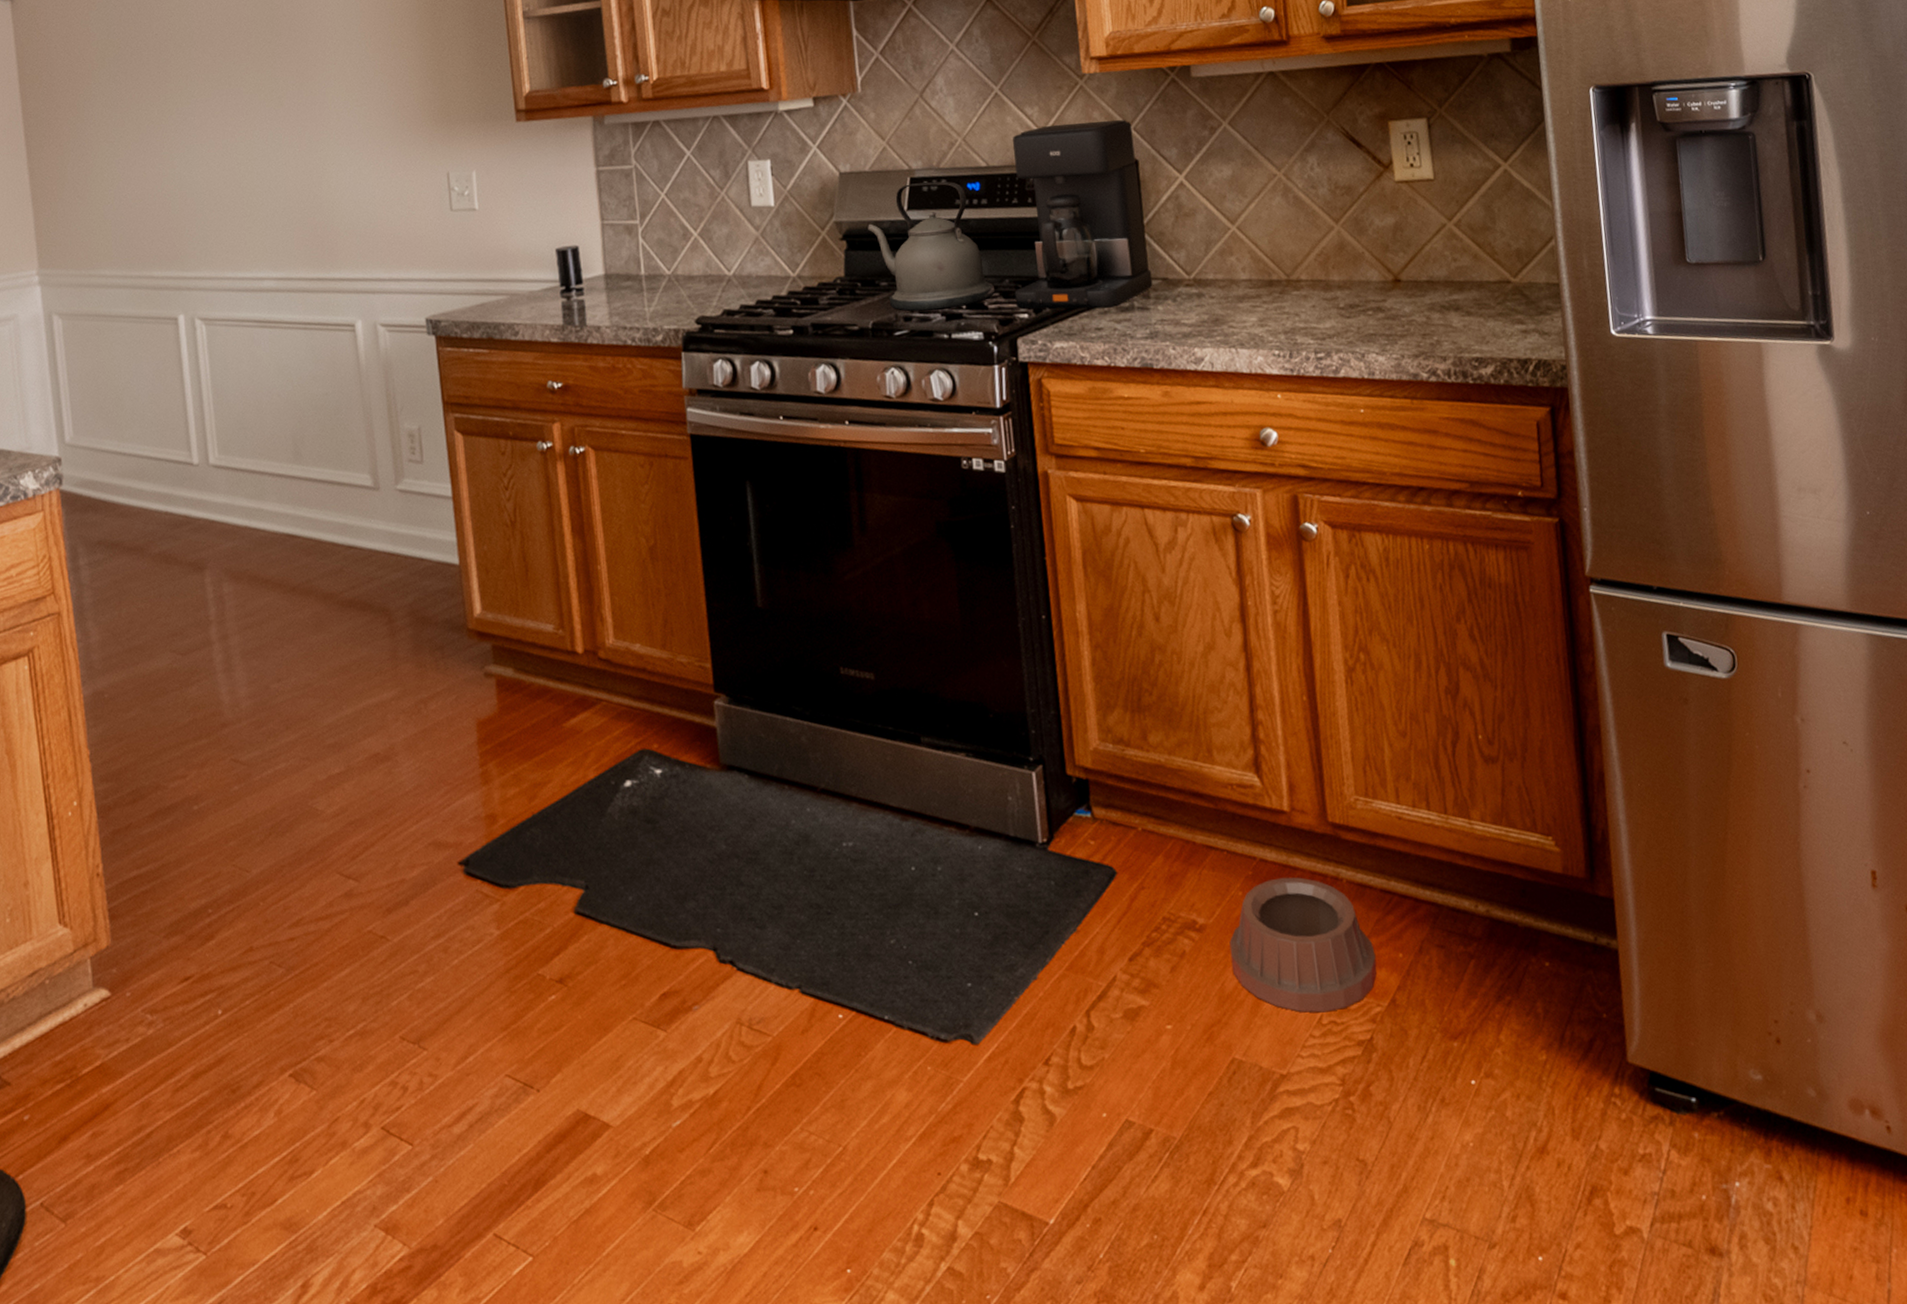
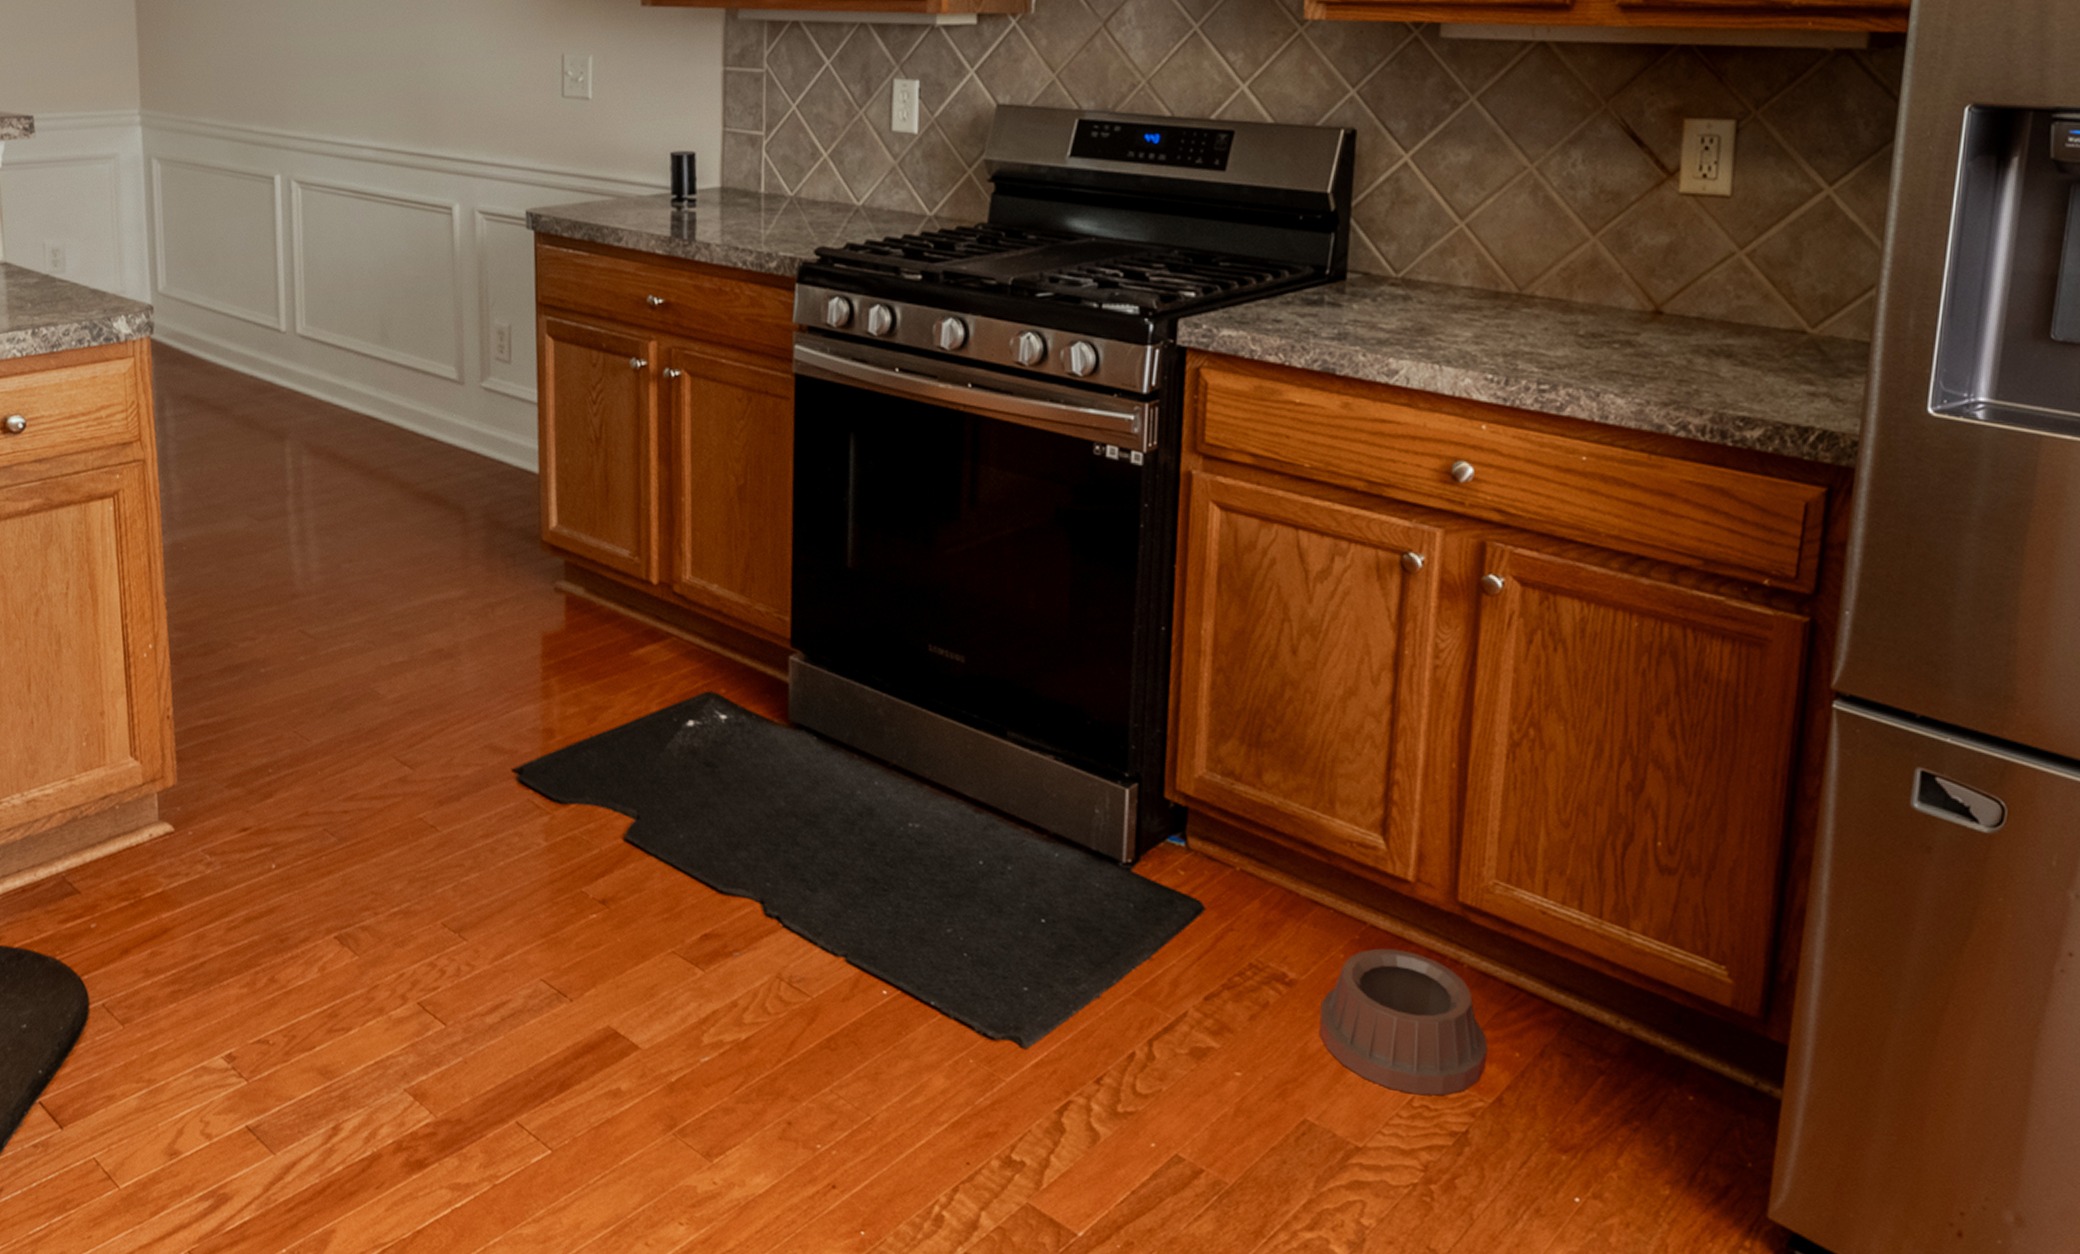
kettle: present [868,181,995,312] -> none [1021,126,1160,276]
coffee maker: present [1012,120,1153,310] -> none [1182,76,1356,298]

